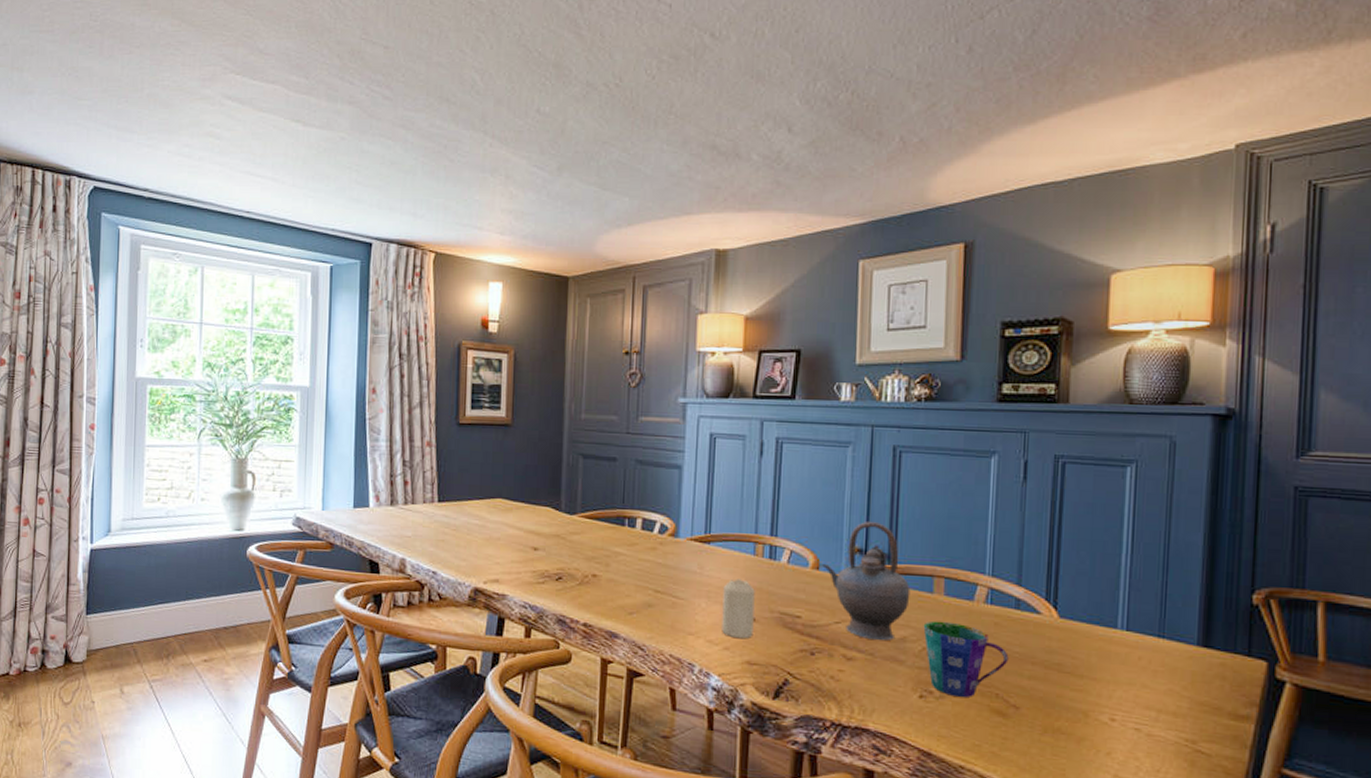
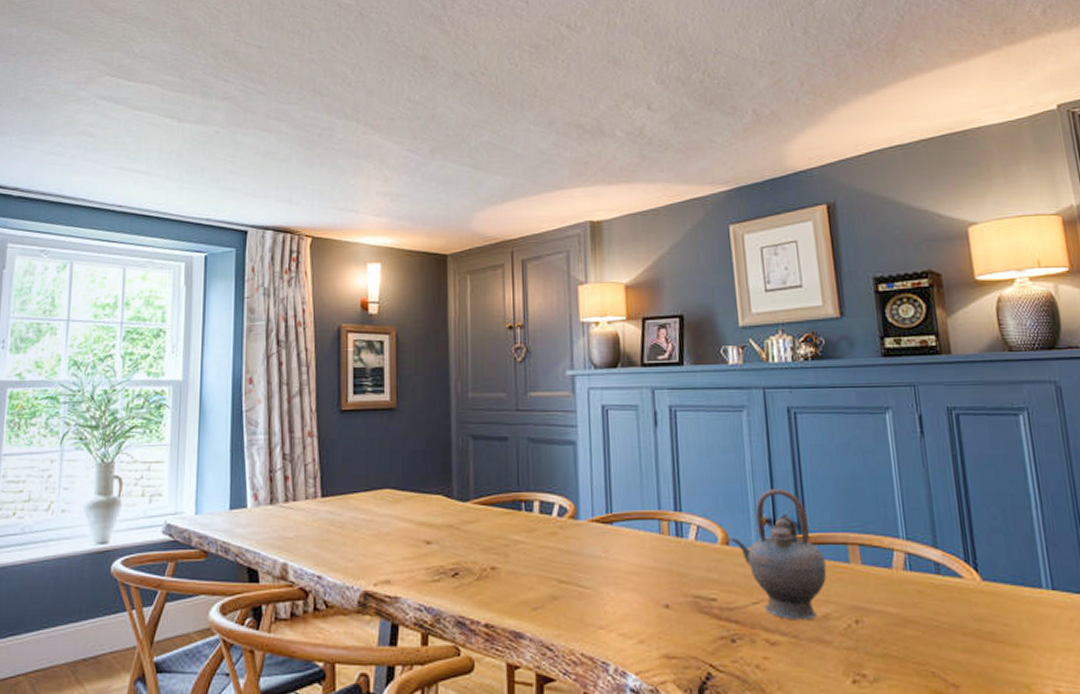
candle: present [722,578,755,639] -> none [631,561,668,630]
cup: present [923,621,1009,698] -> none [845,593,939,680]

